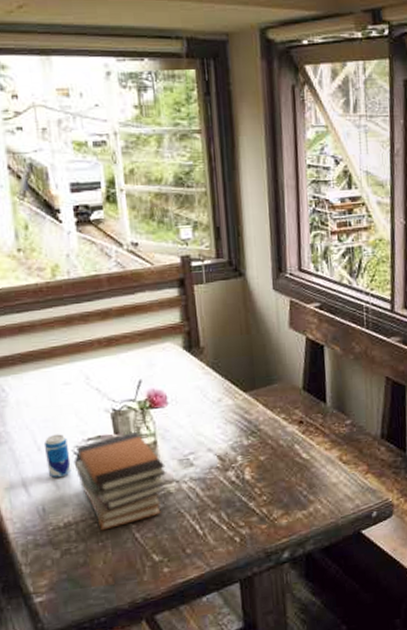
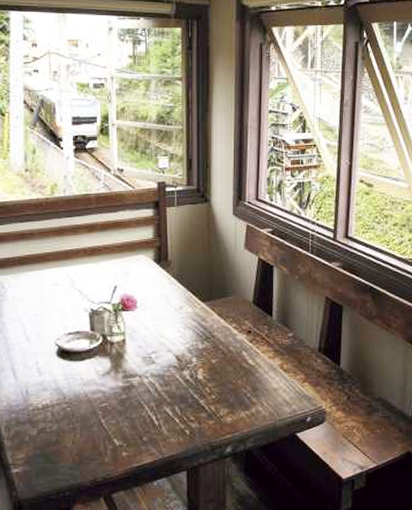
beverage can: present [43,434,71,479] -> none [31,327,52,366]
book stack: present [75,431,166,531] -> none [56,329,131,414]

